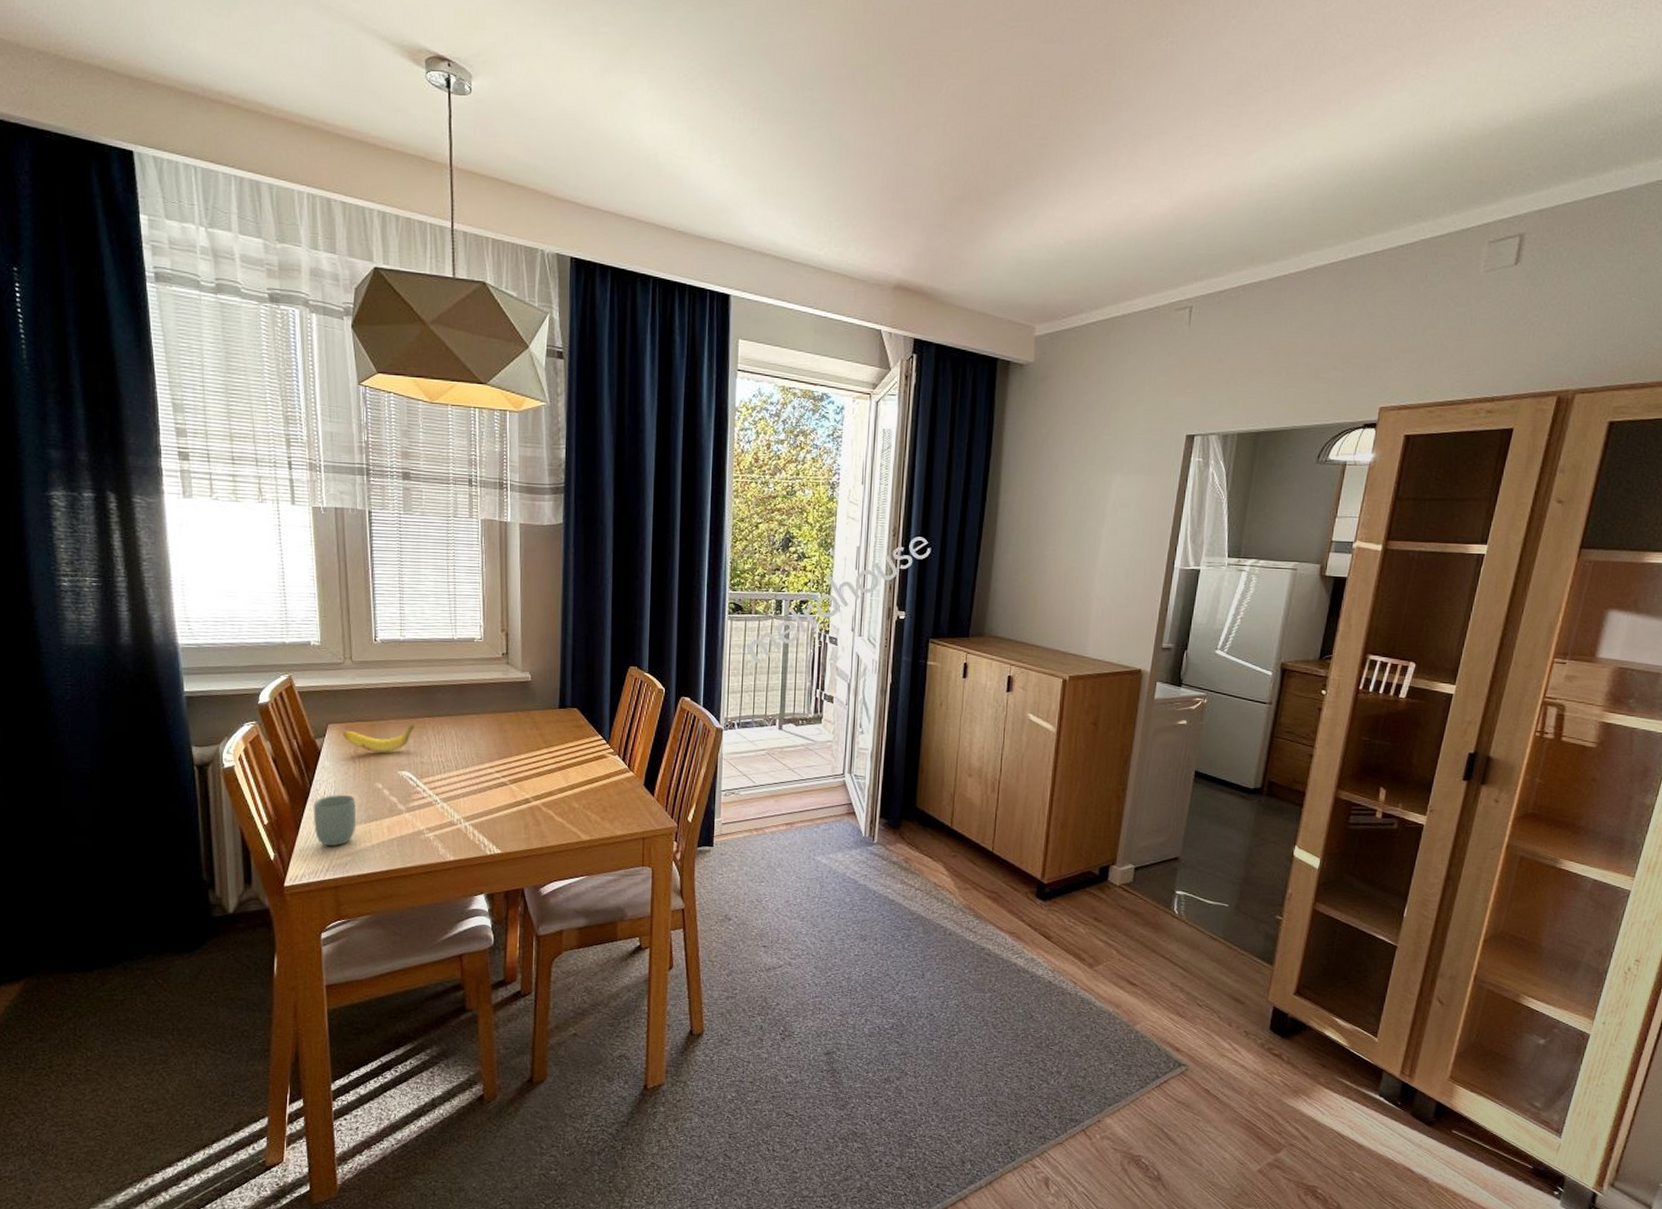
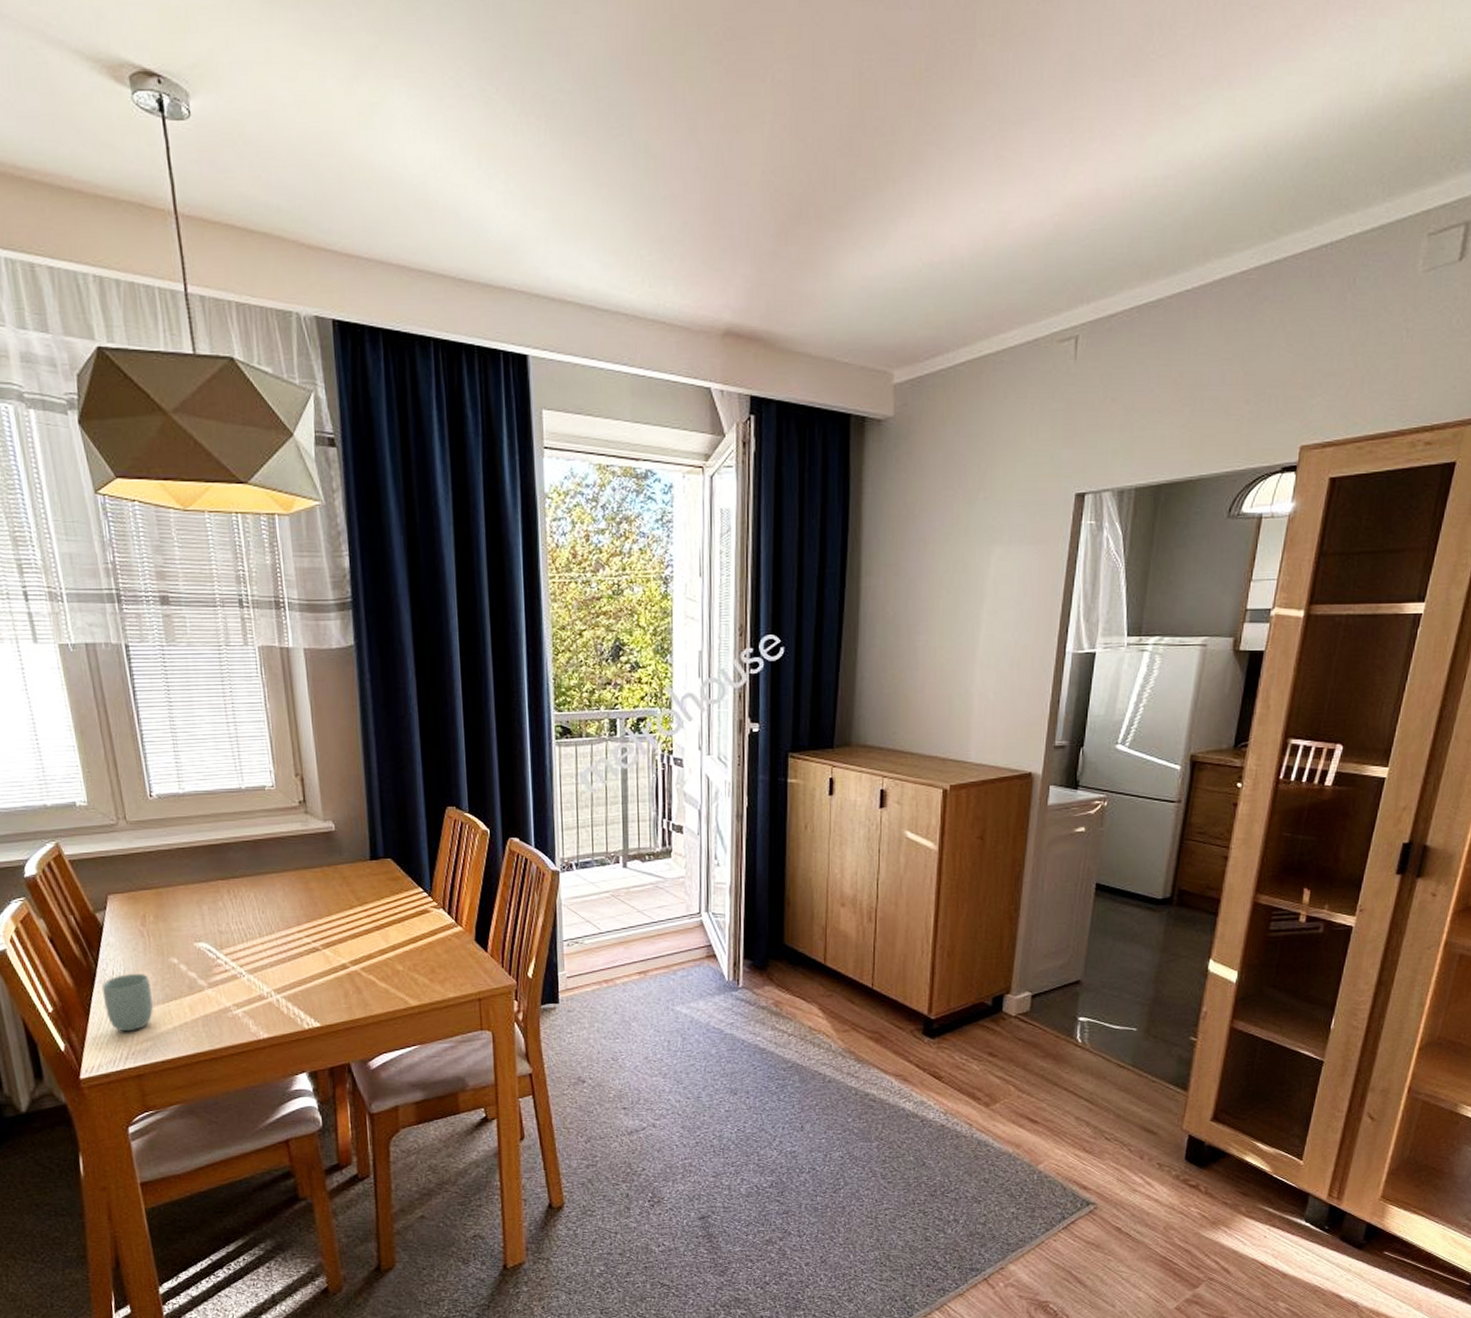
banana: present [343,723,415,753] -> none [126,888,208,924]

